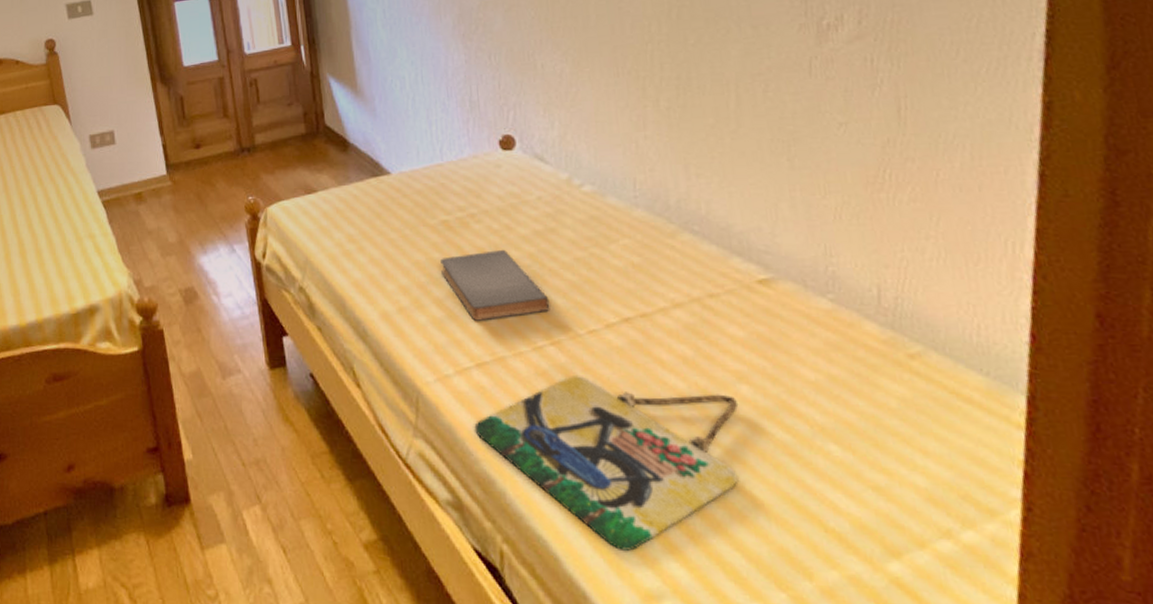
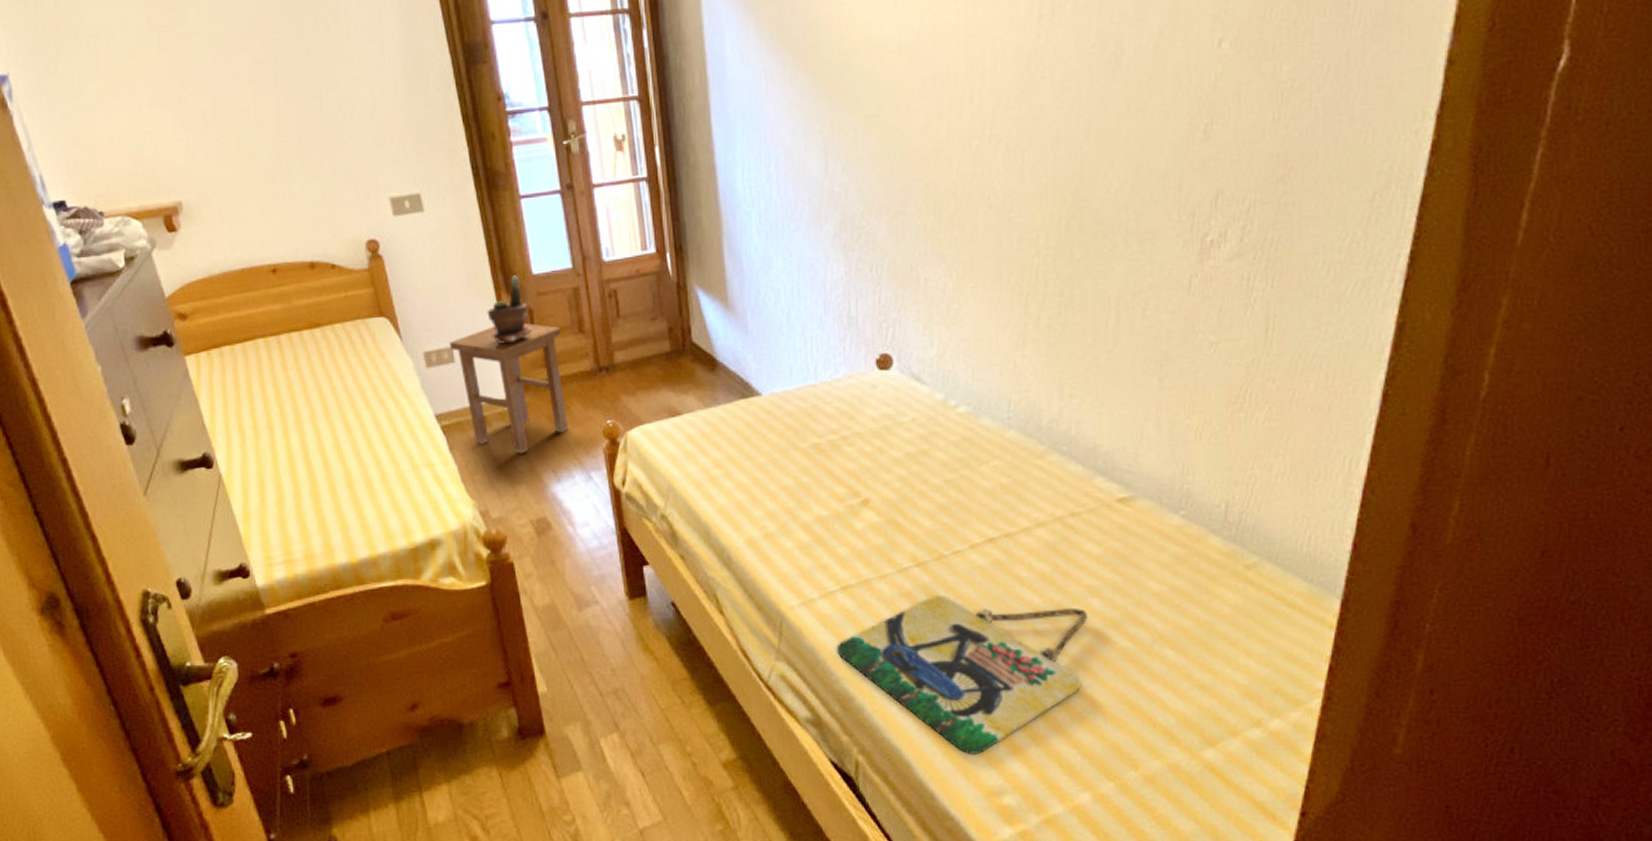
stool: none [111,109,215,227] -> present [449,323,569,454]
potted plant: none [144,67,182,128] -> present [487,275,531,344]
book: present [440,249,550,321] -> none [810,472,918,545]

